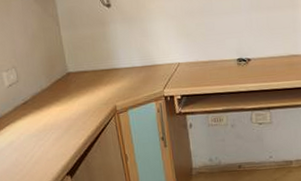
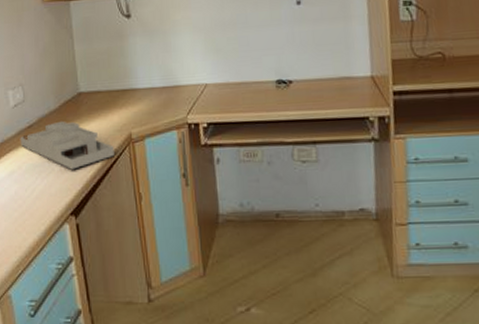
desk organizer: none [16,97,102,138] -> present [20,121,115,170]

